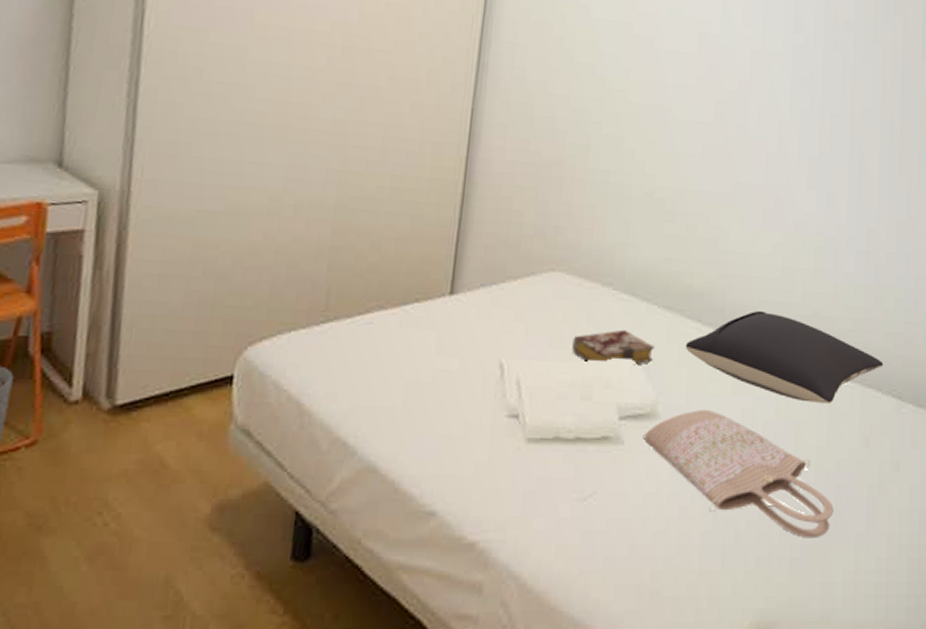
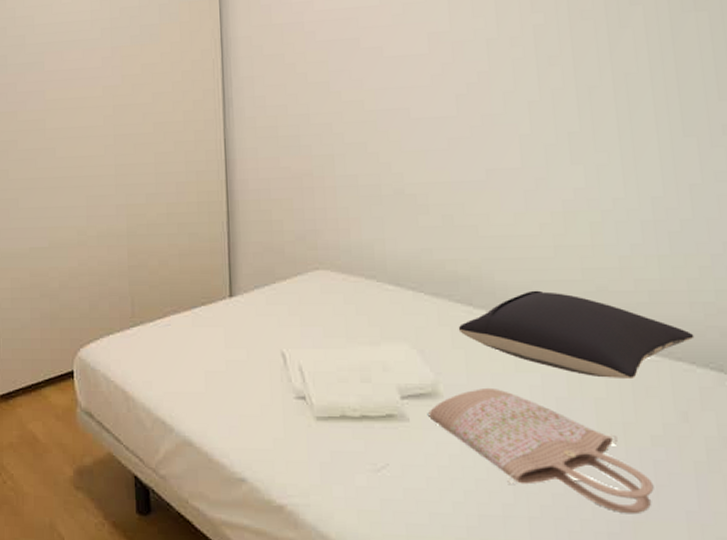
book: present [572,329,655,366] -> none [345,317,427,349]

